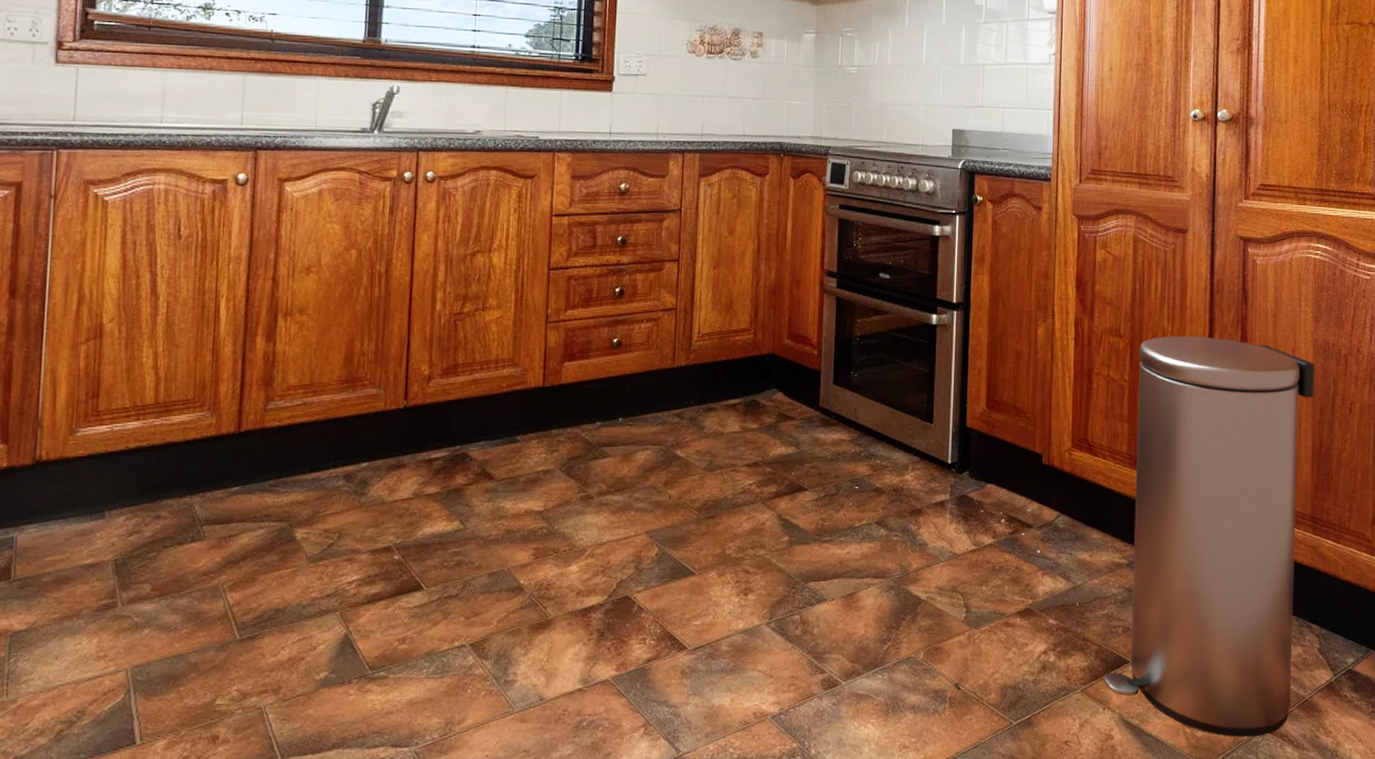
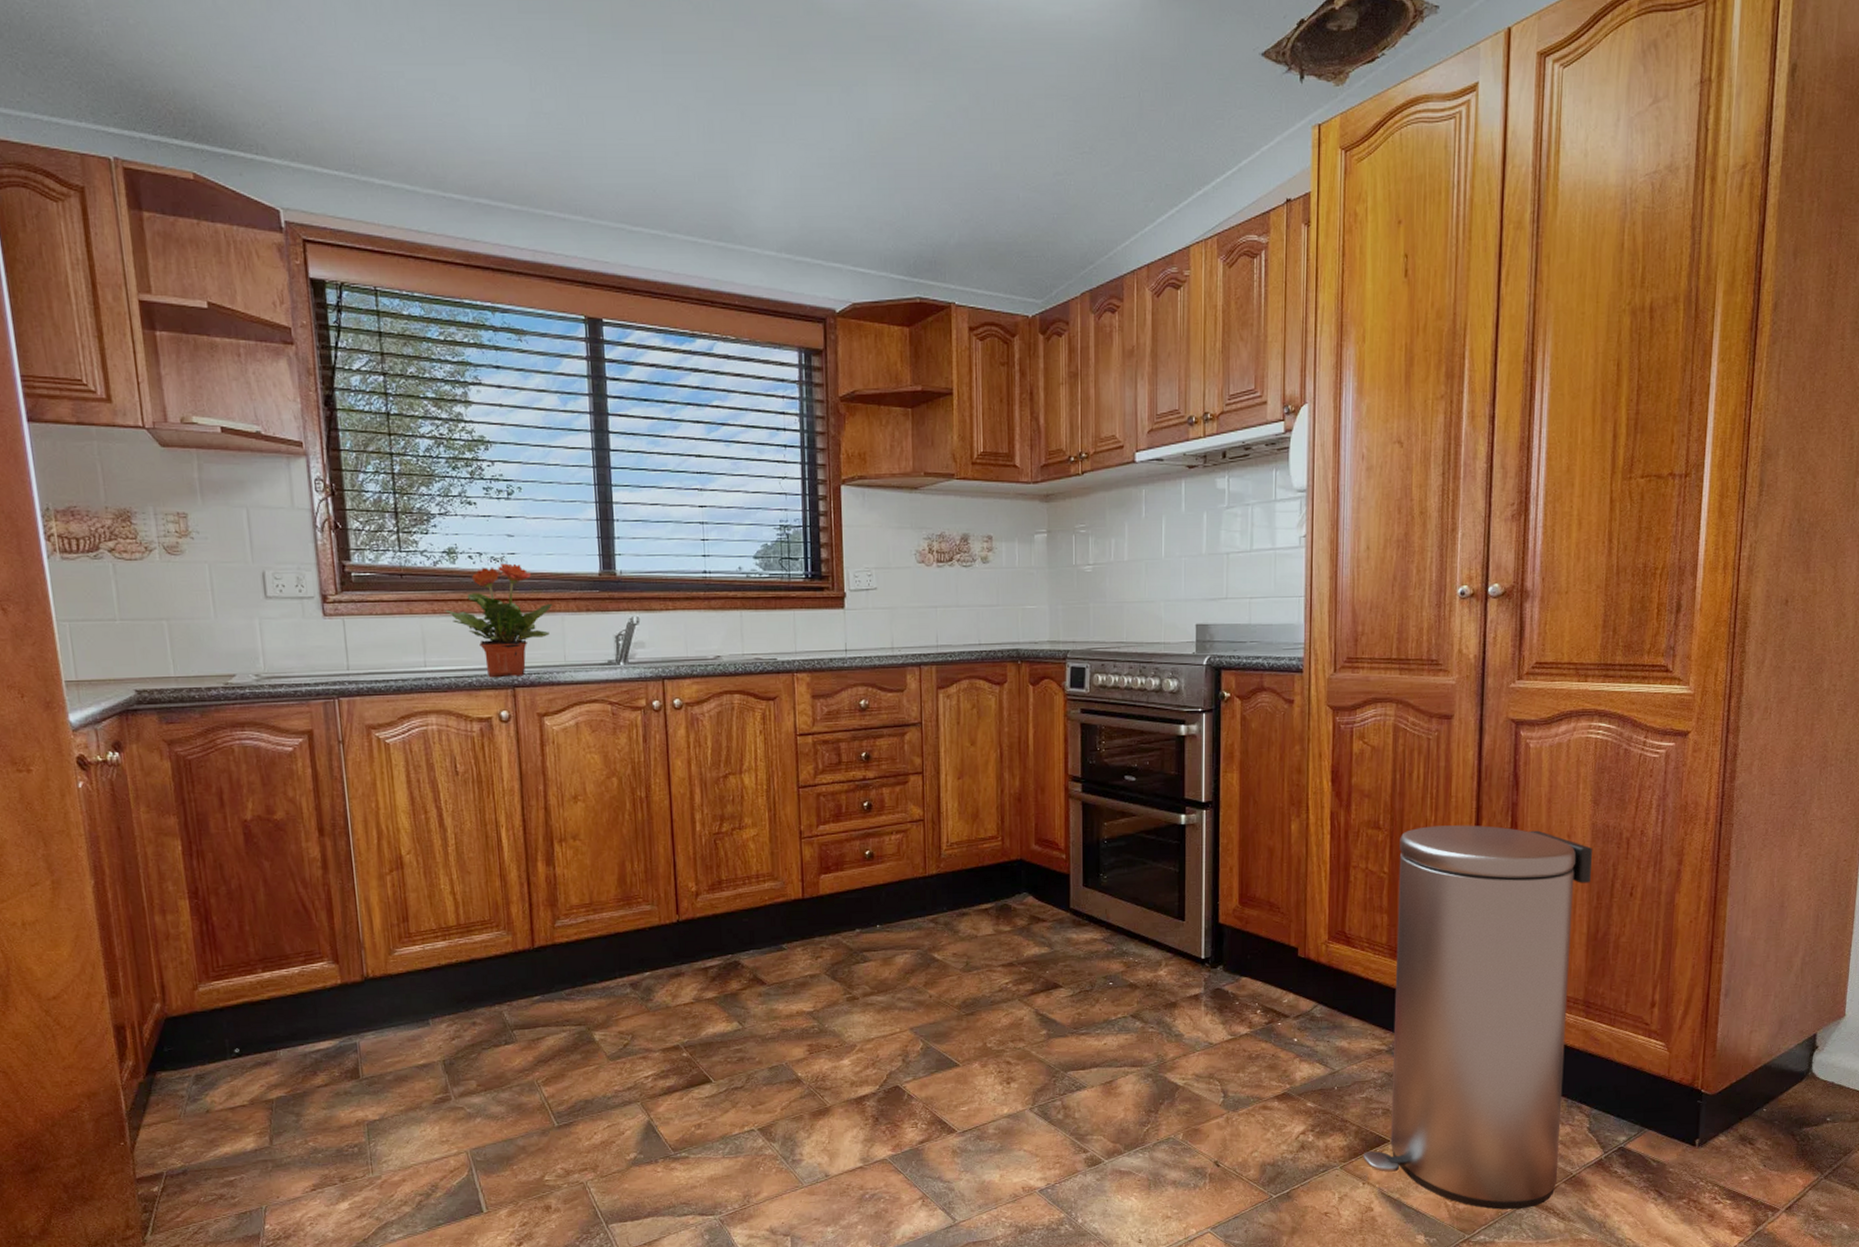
potted plant: none [192,23,310,140] -> present [445,563,553,678]

